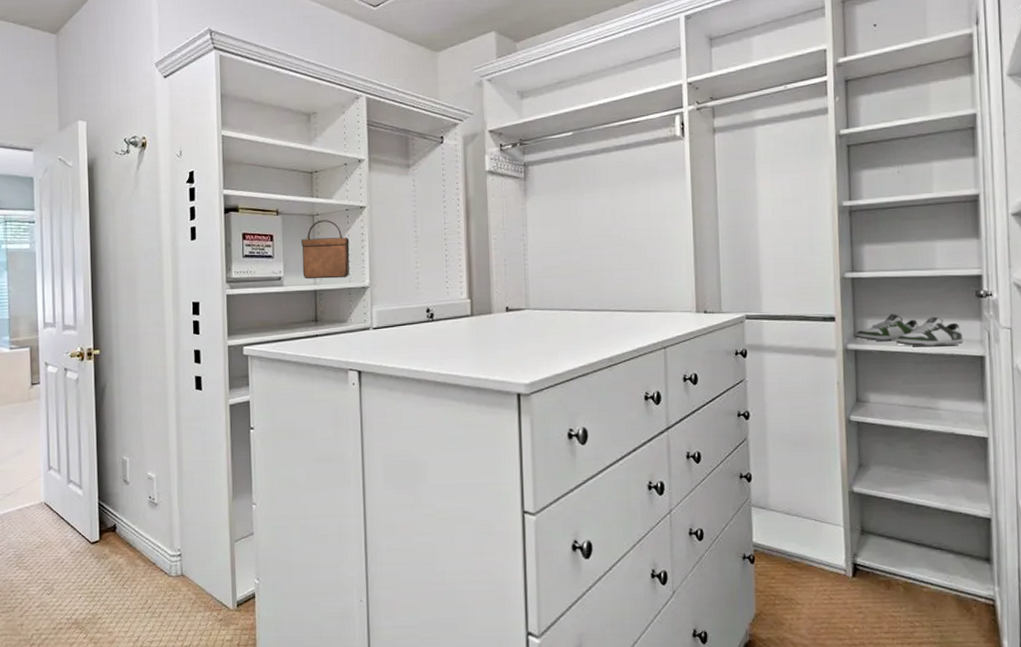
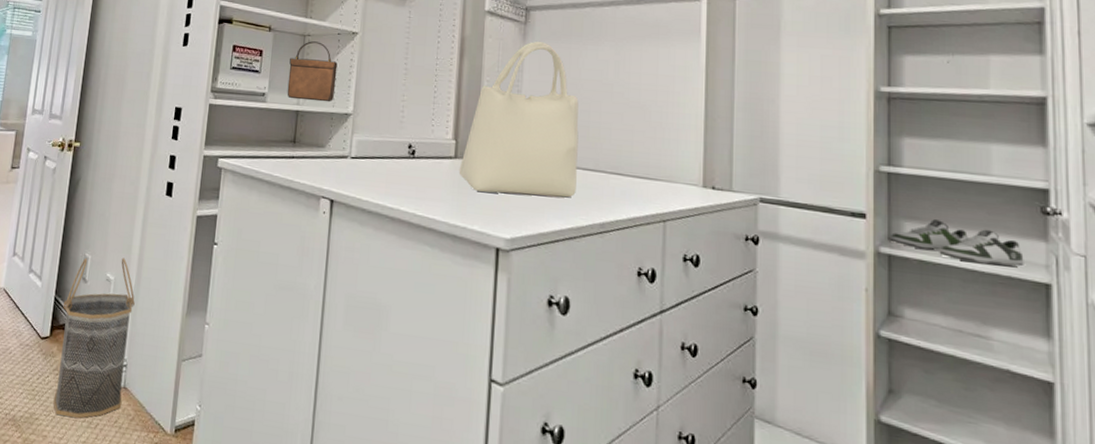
basket: none [108,455,181,610] -> present [53,257,135,418]
handbag: none [476,194,585,345] -> present [458,41,579,198]

